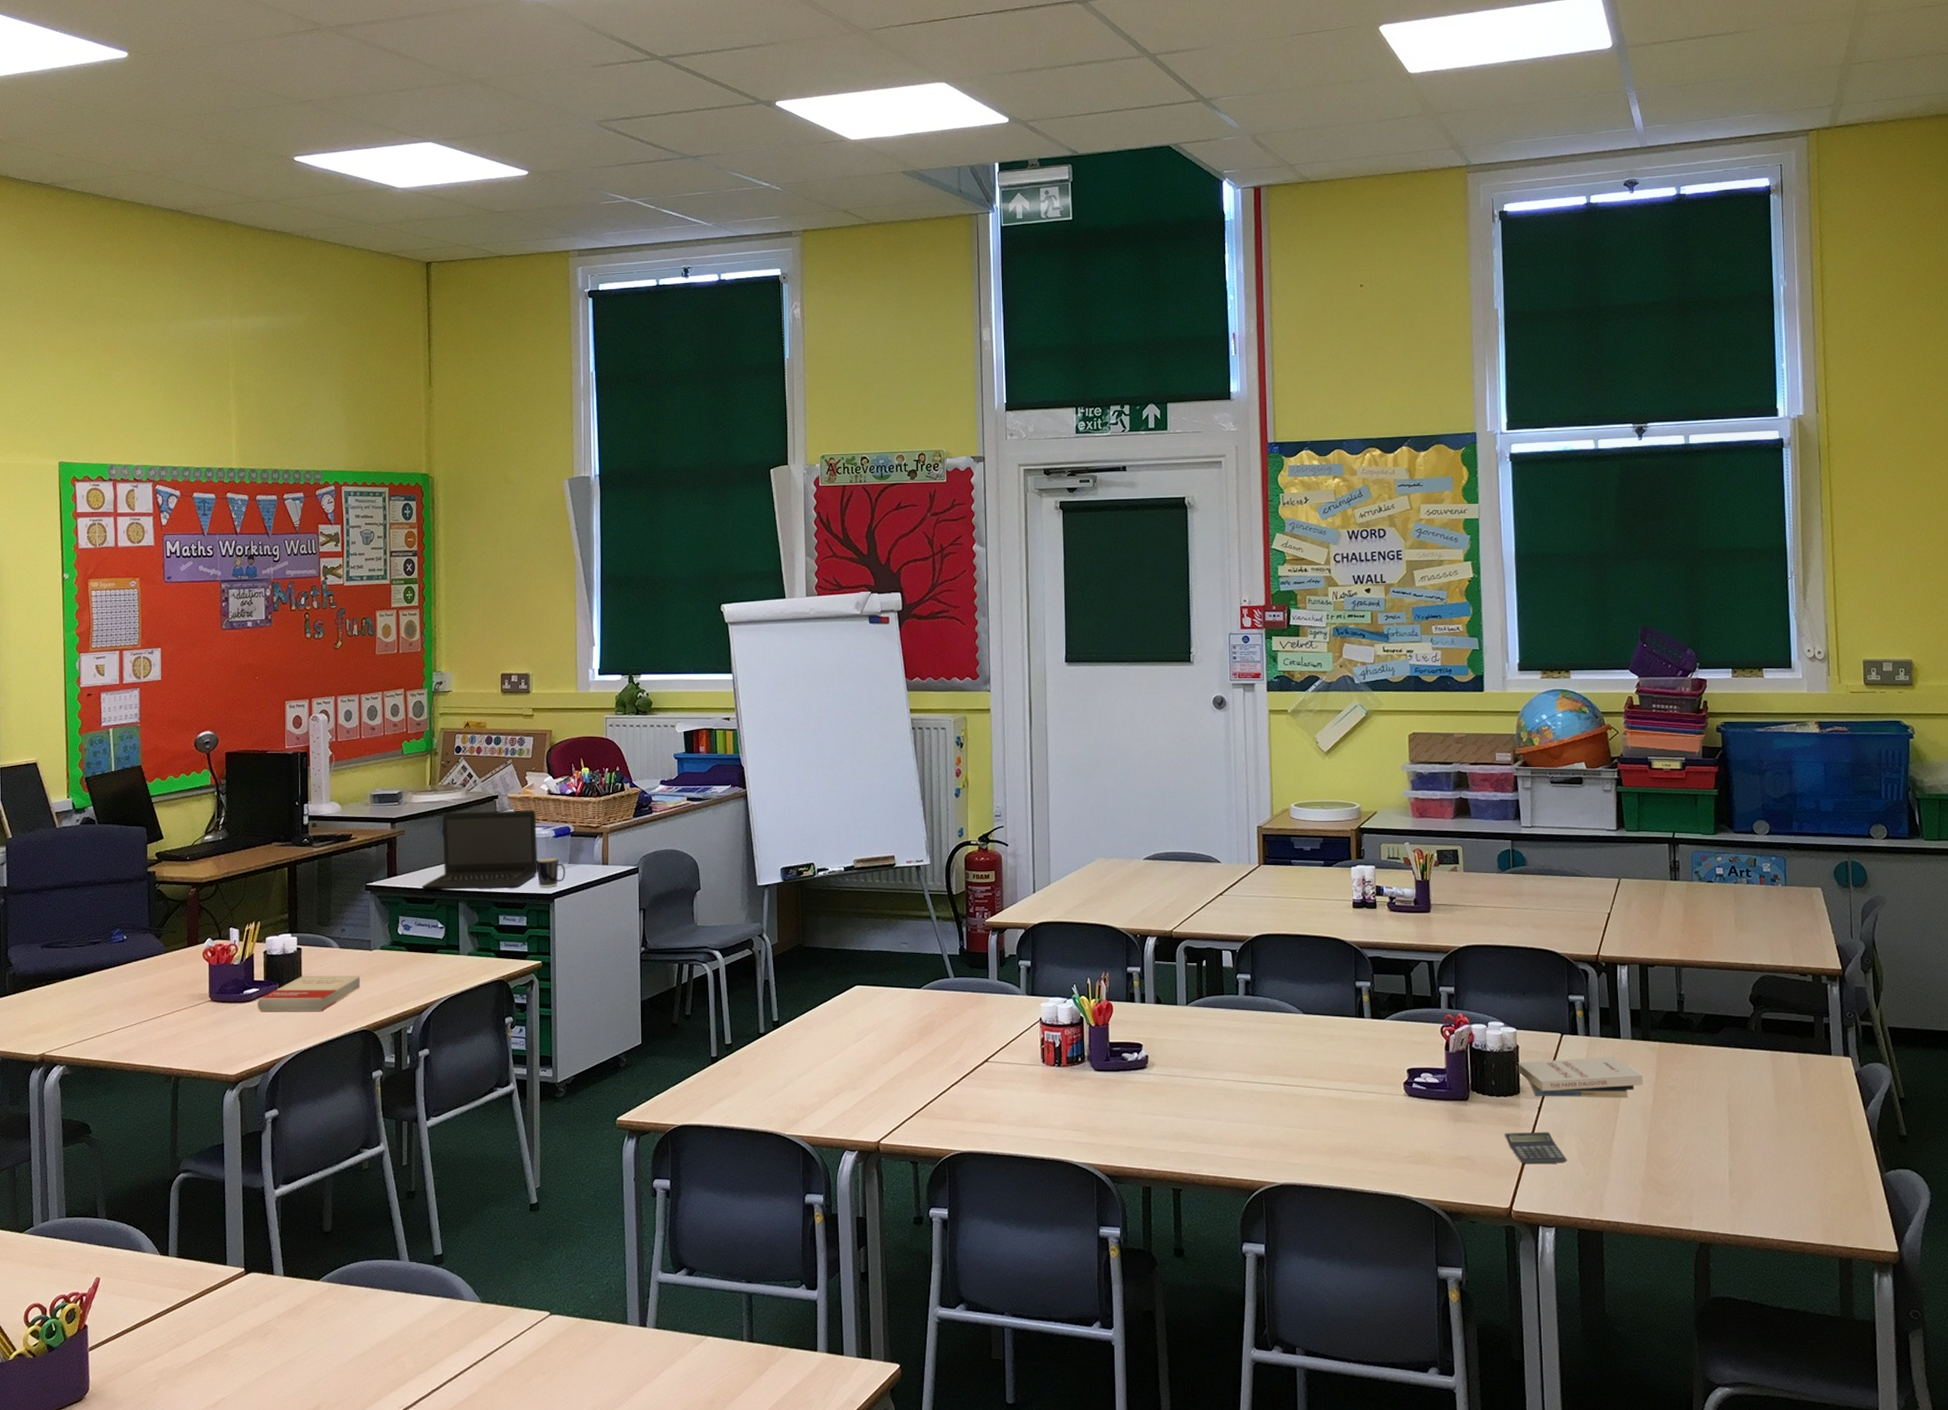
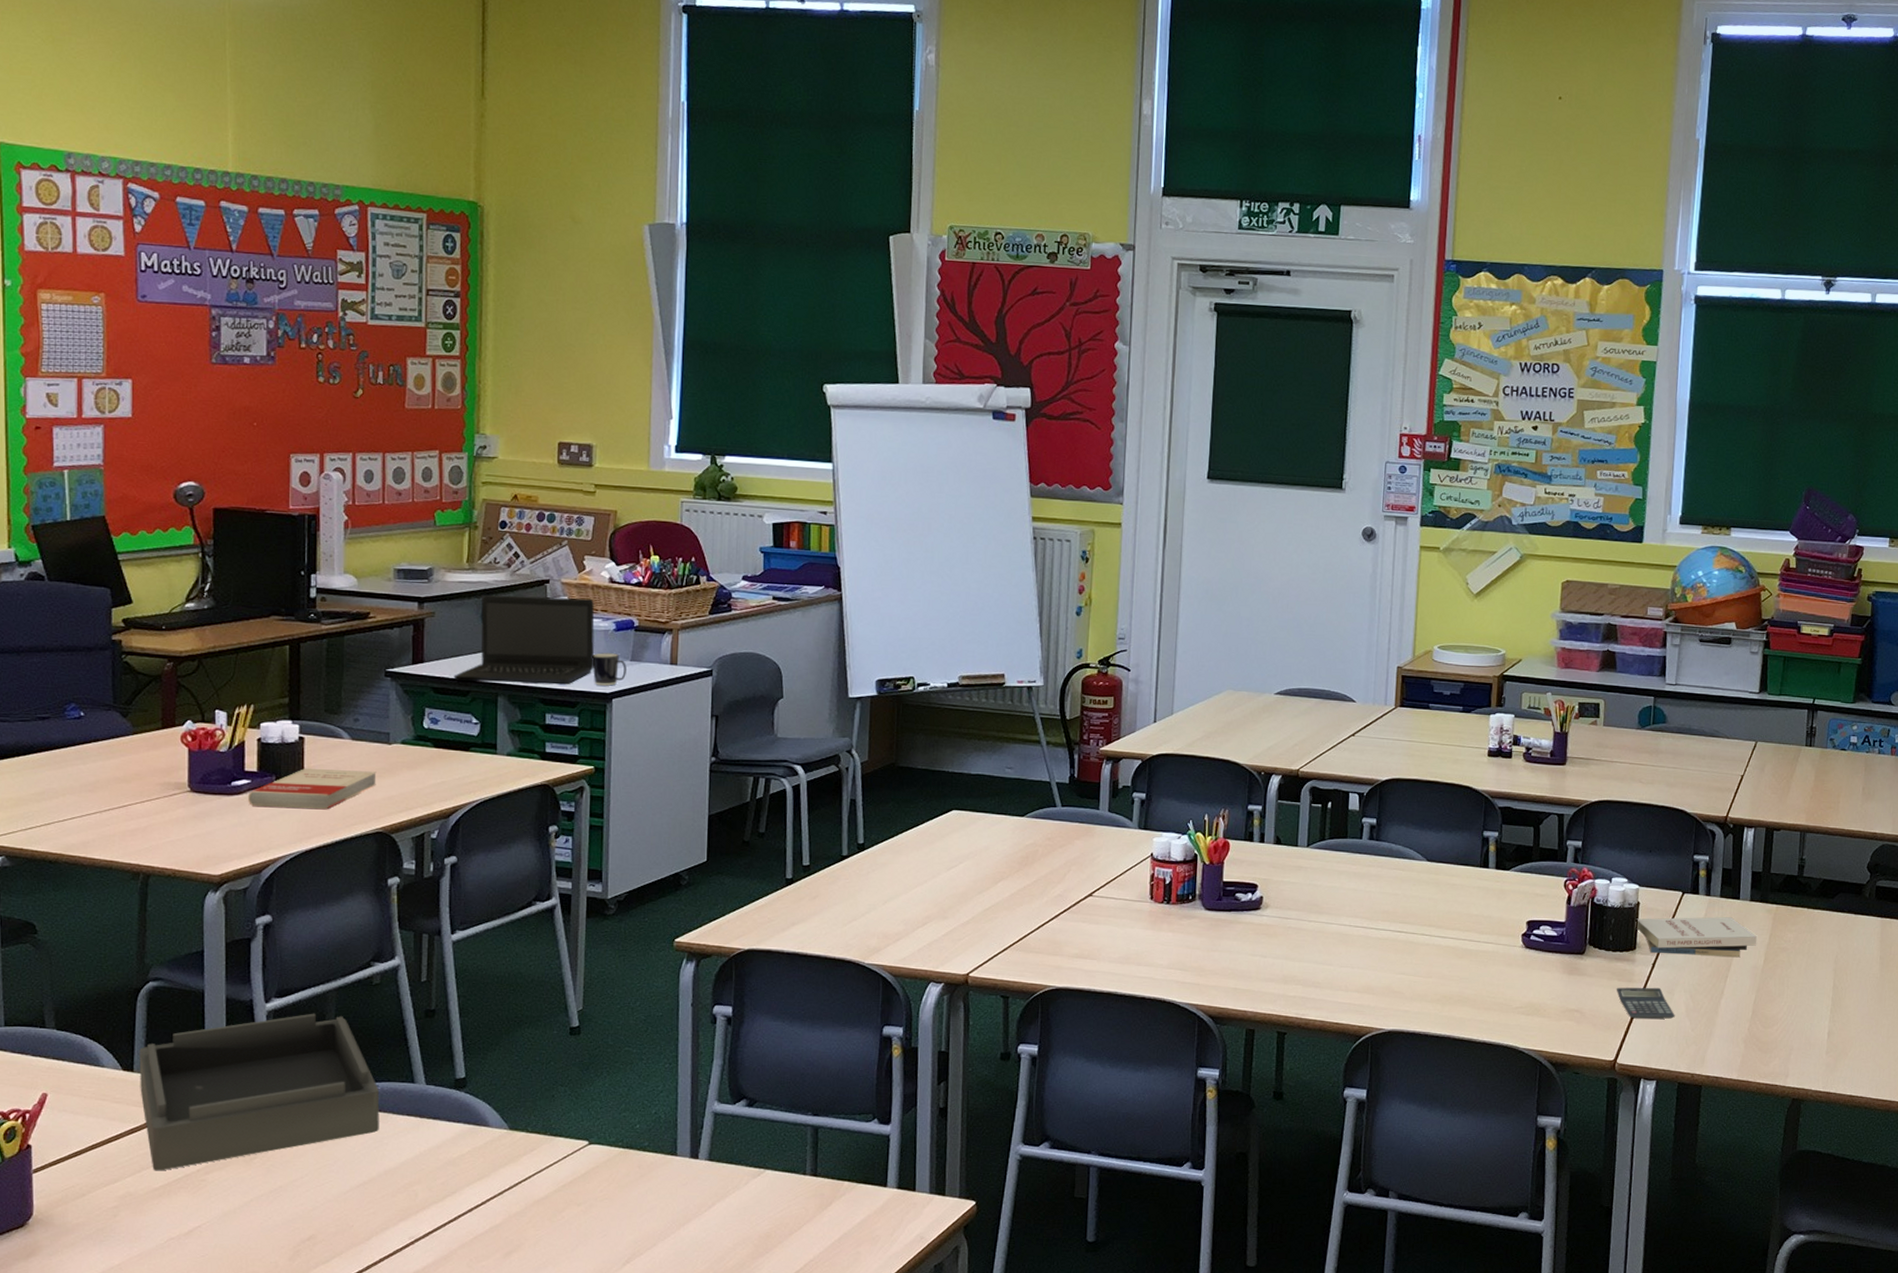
storage tray: none [173,1198,371,1347] -> present [139,1013,380,1171]

